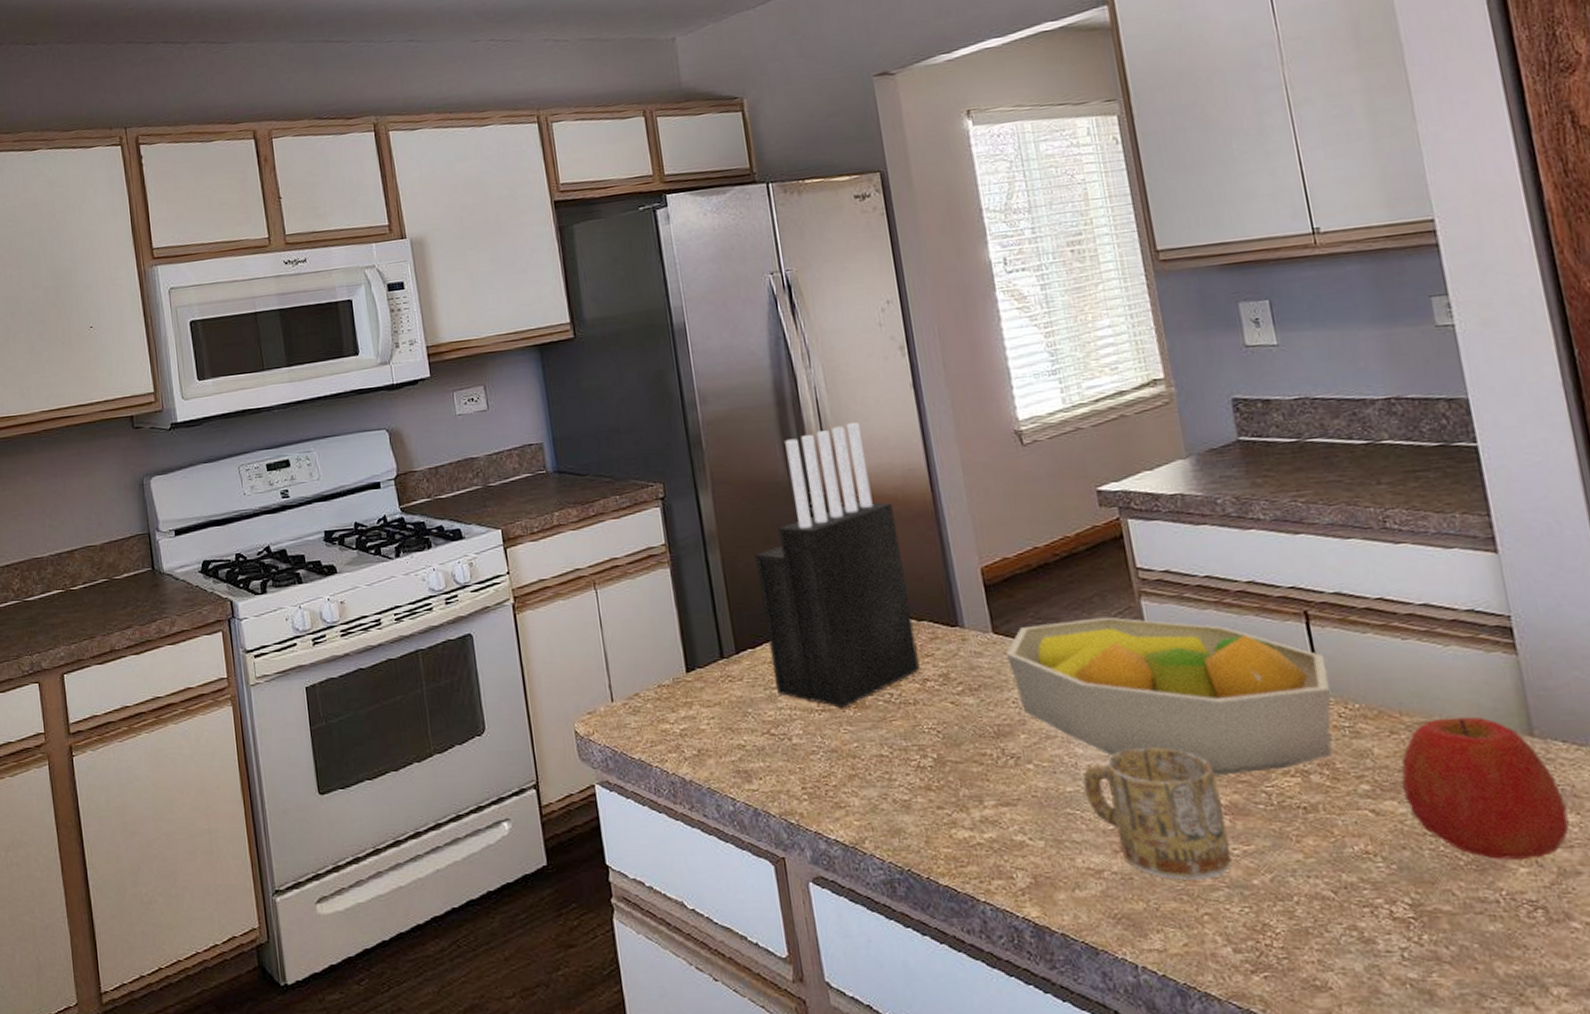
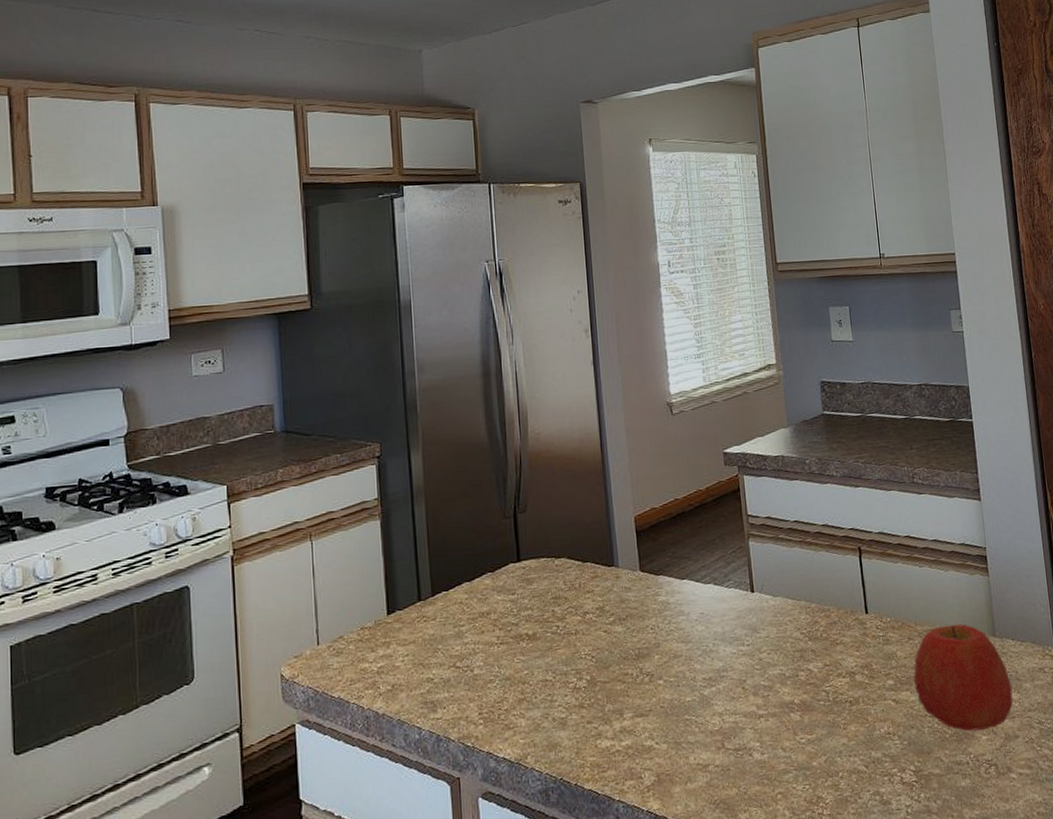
knife block: present [755,422,920,710] -> none [455,393,582,642]
fruit bowl: present [1006,616,1332,776] -> none [649,555,872,681]
mug: present [1083,747,1231,880] -> none [699,660,799,768]

